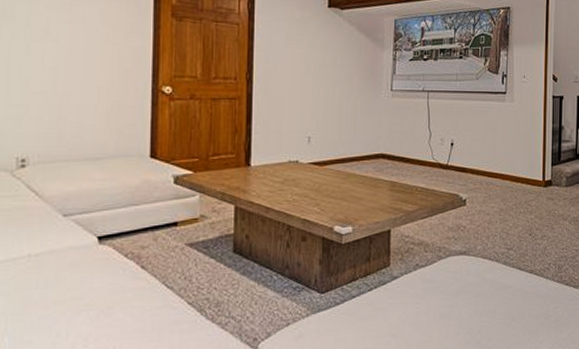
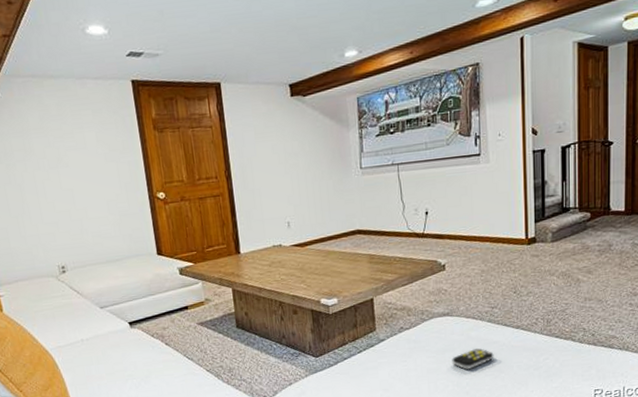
remote control: none [465,291,507,316] -> present [452,347,494,370]

